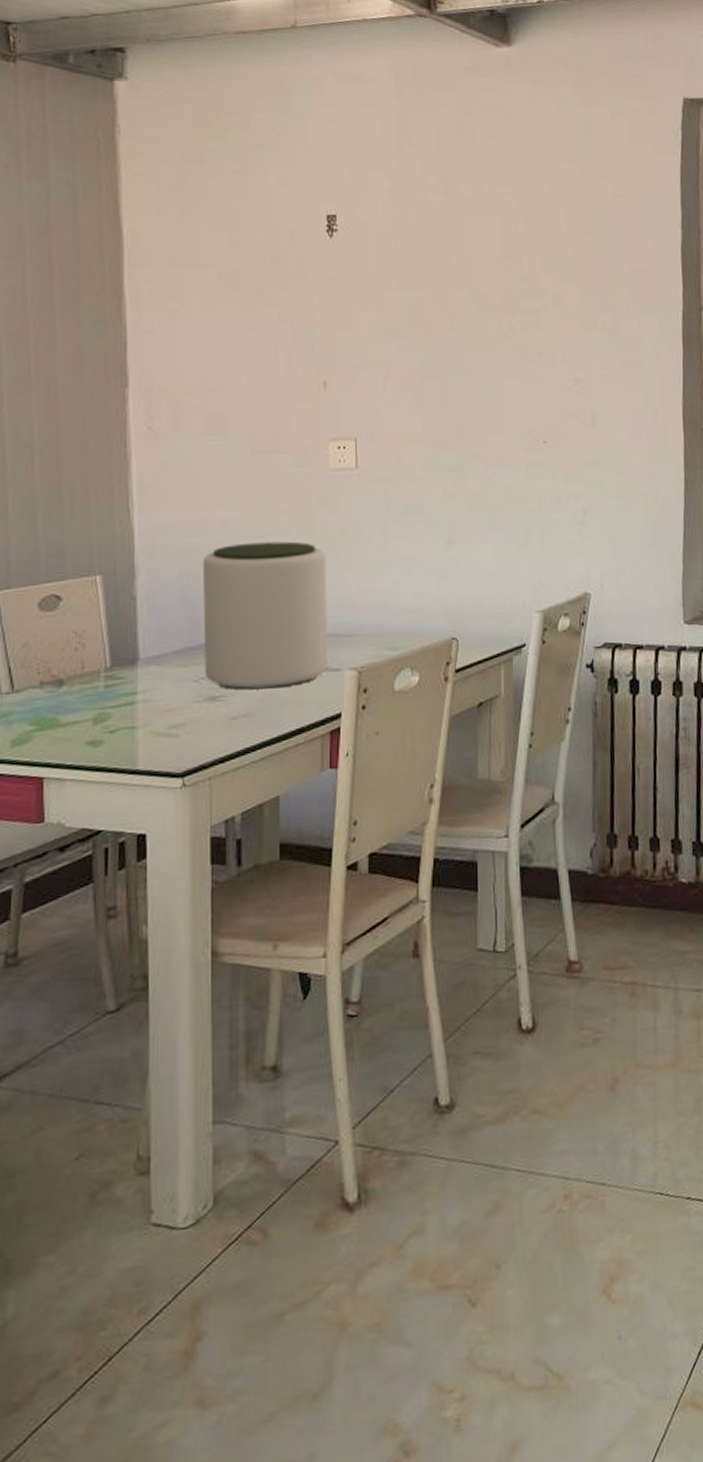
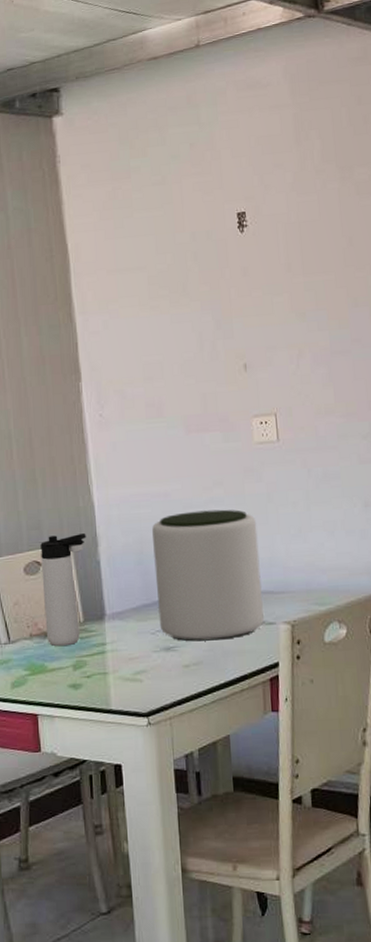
thermos bottle: none [61,564,121,697] -> present [40,533,86,647]

